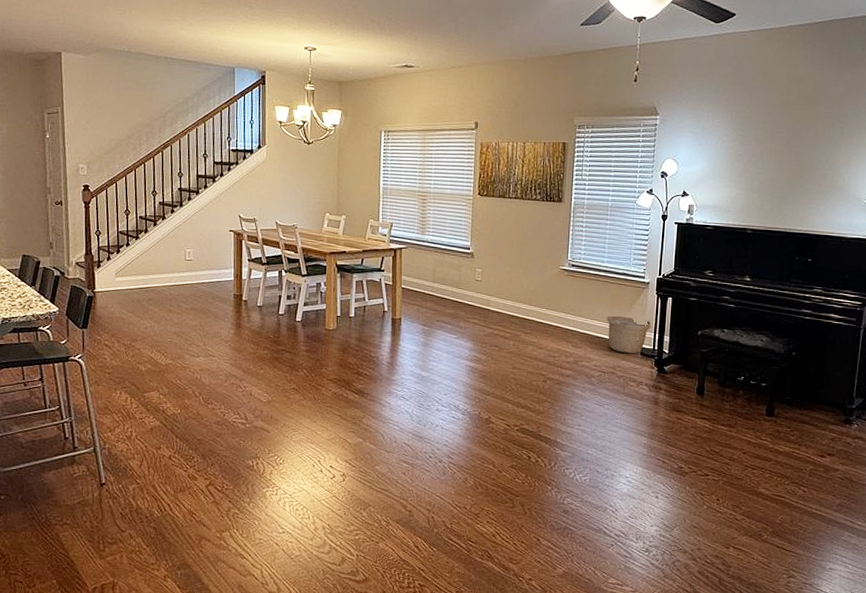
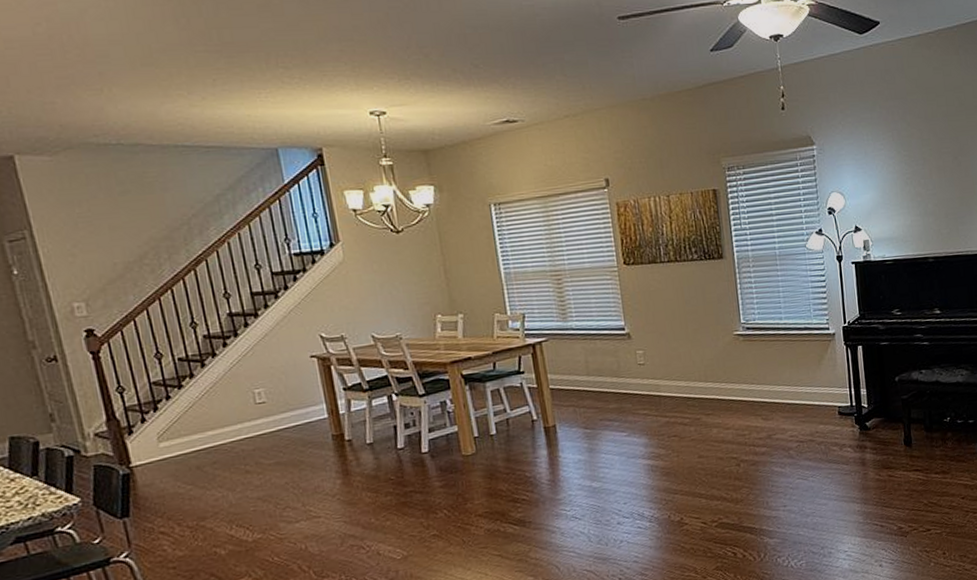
basket: present [606,315,652,354] -> none [795,375,845,416]

